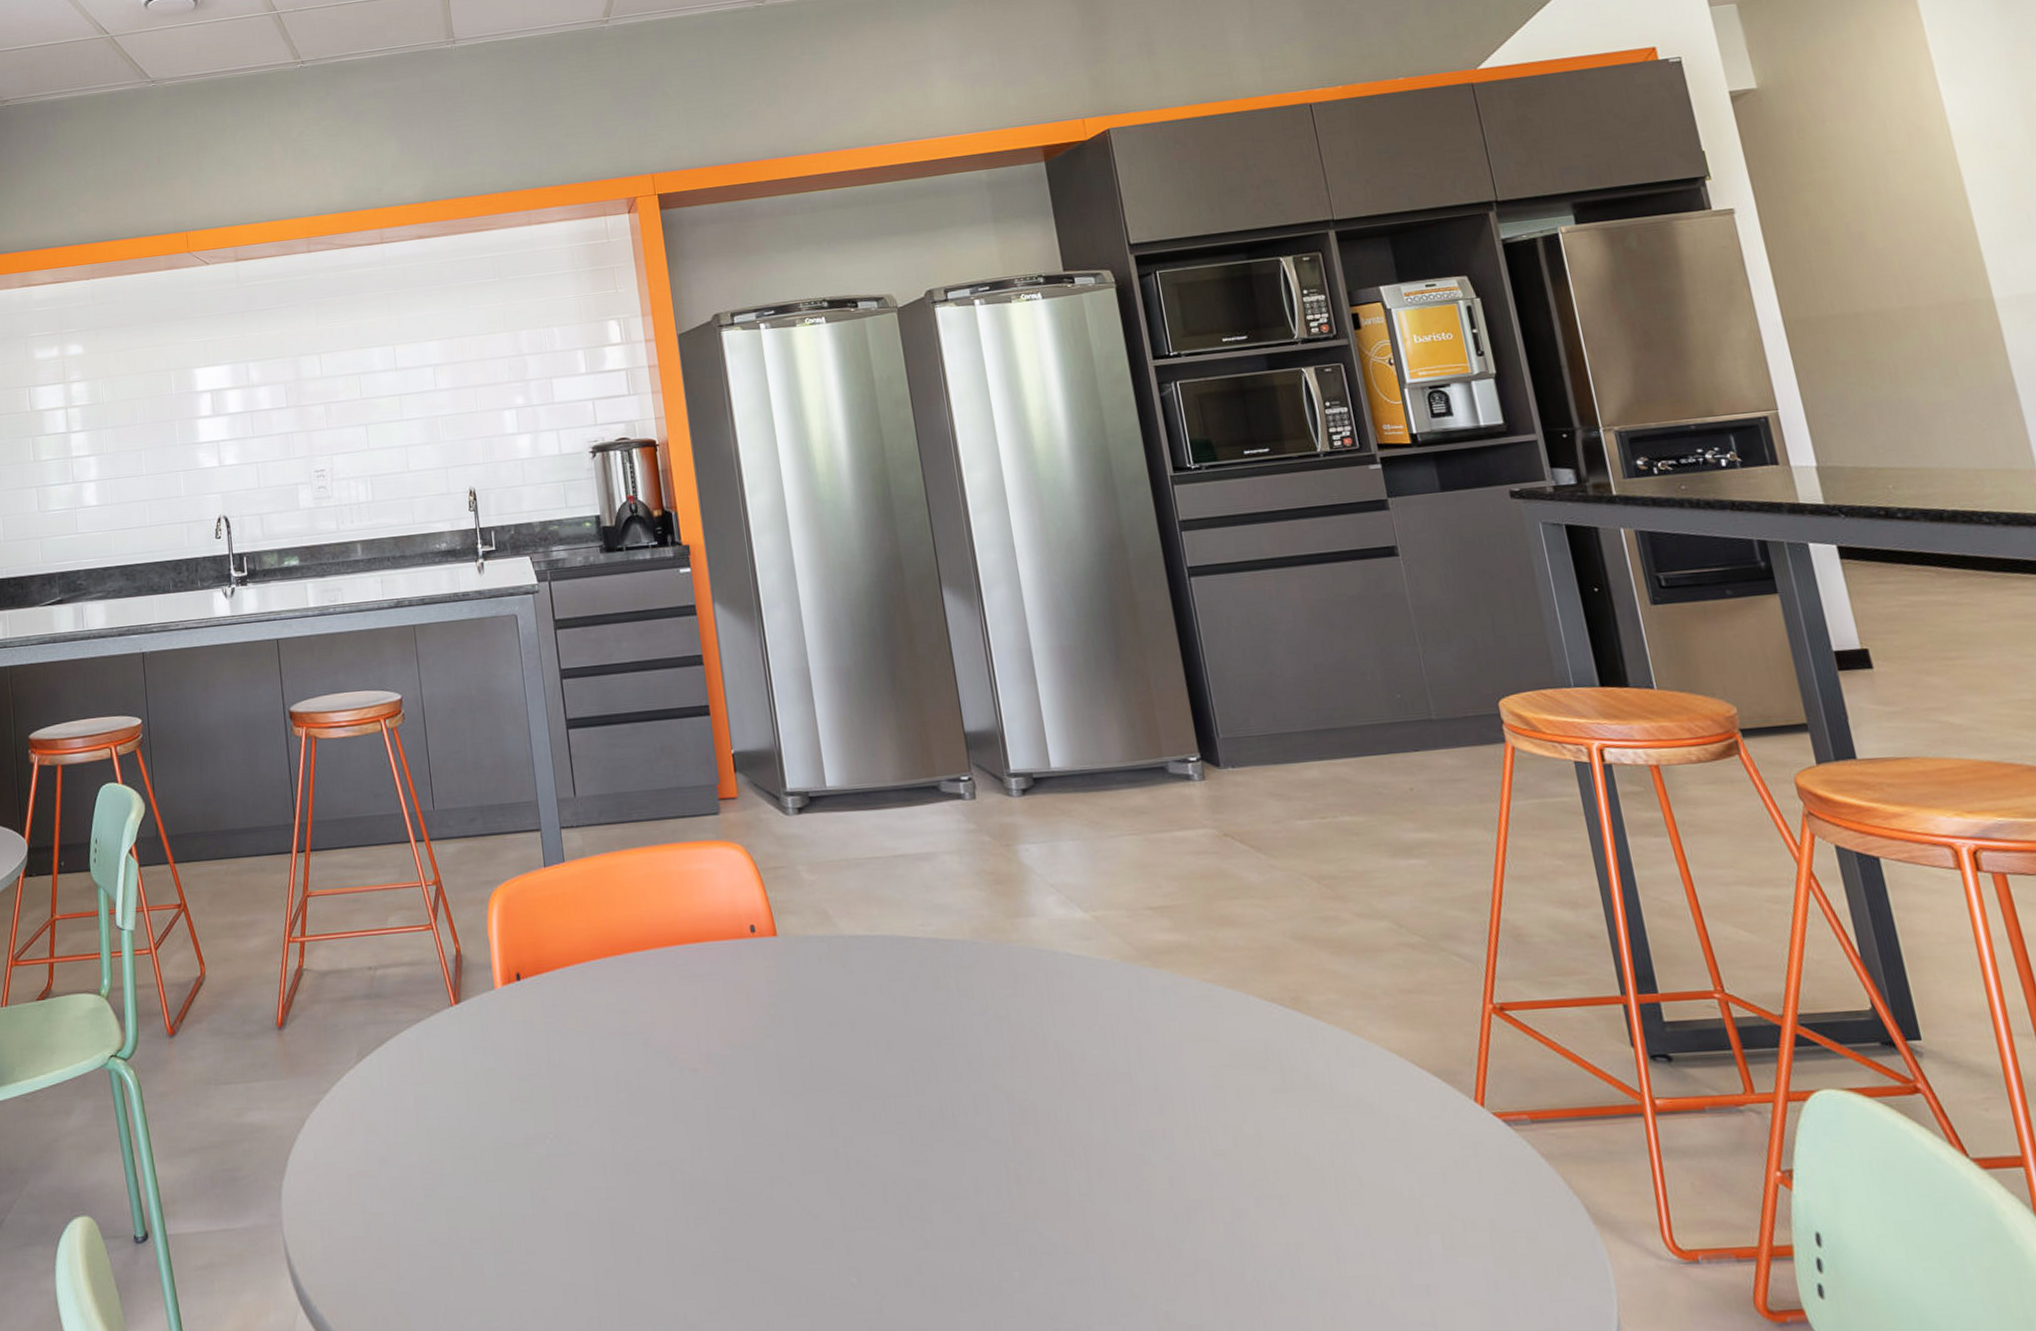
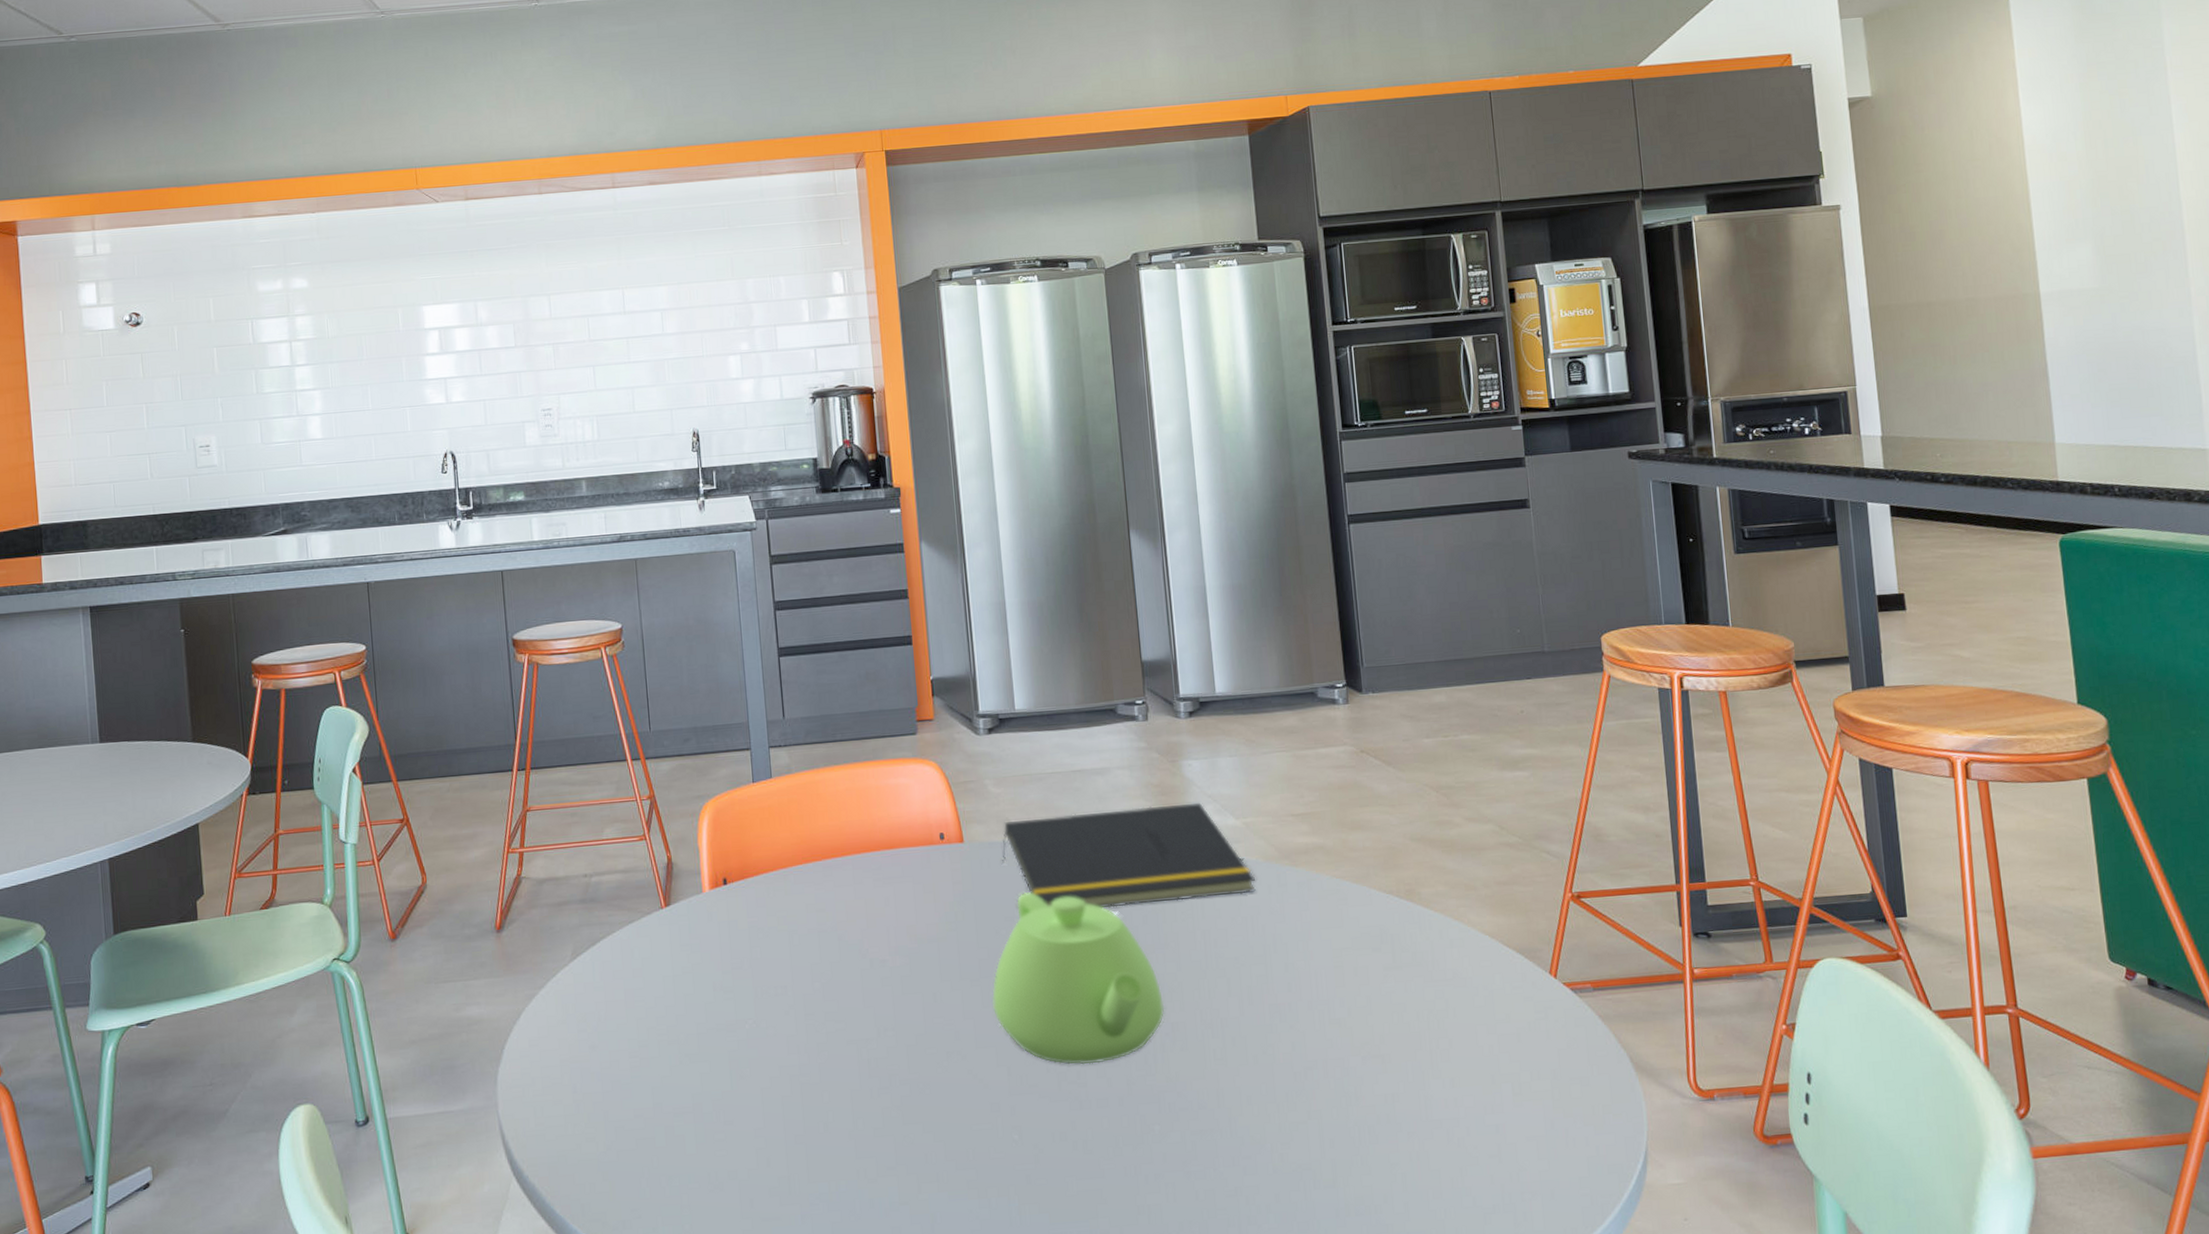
teapot: none [818,993,1018,1197] -> present [992,891,1165,1065]
notepad: none [820,892,1114,1013] -> present [1002,802,1256,908]

